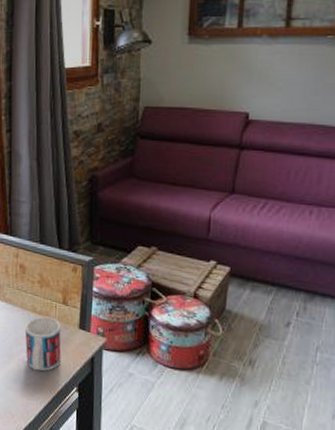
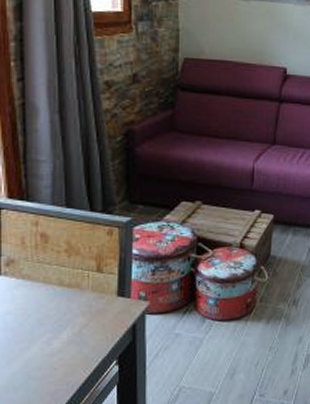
mug: present [25,316,62,371] -> none [50,288,97,351]

